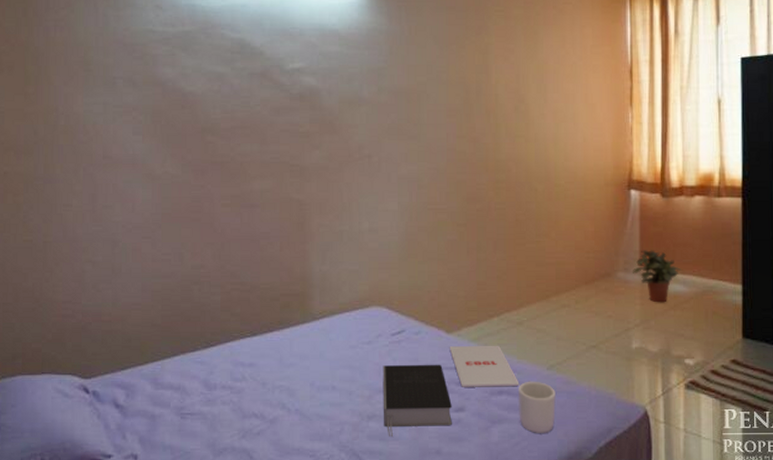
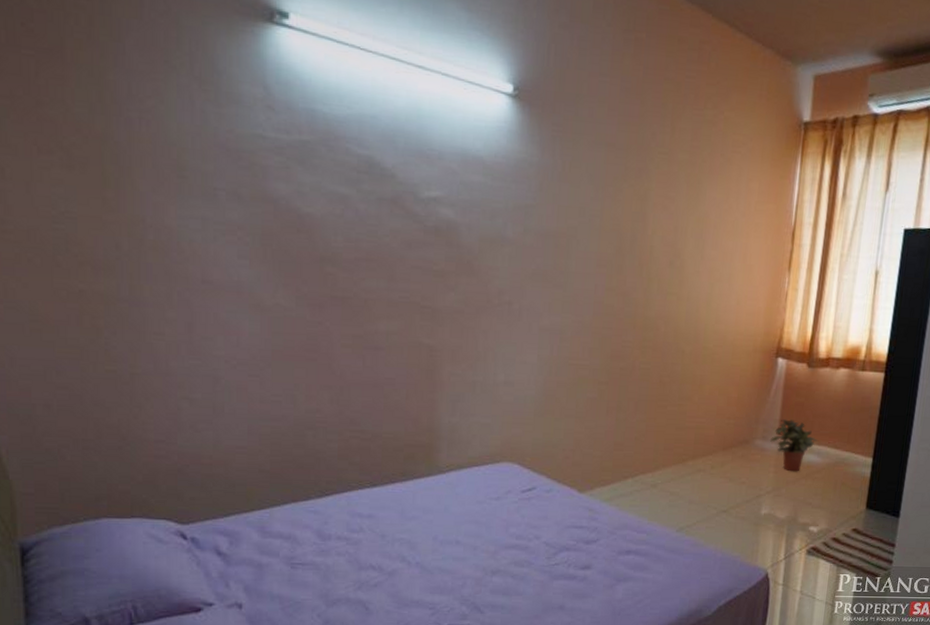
book: present [382,364,452,437] -> none [508,521,579,592]
magazine: present [449,345,520,387] -> none [580,505,648,547]
mug: present [518,381,556,433] -> none [644,542,683,592]

